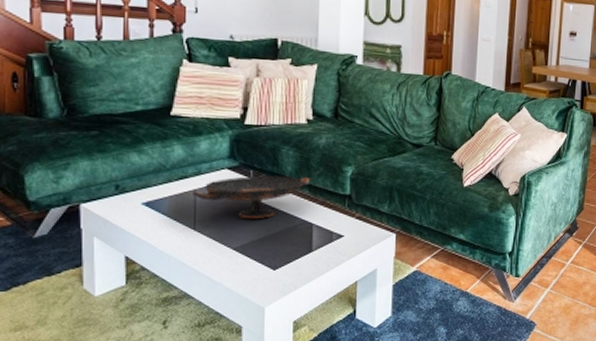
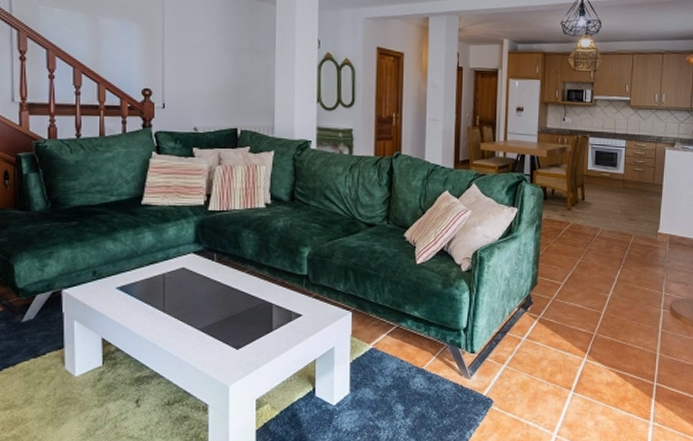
decorative bowl: present [191,175,310,218] -> none [161,258,269,300]

